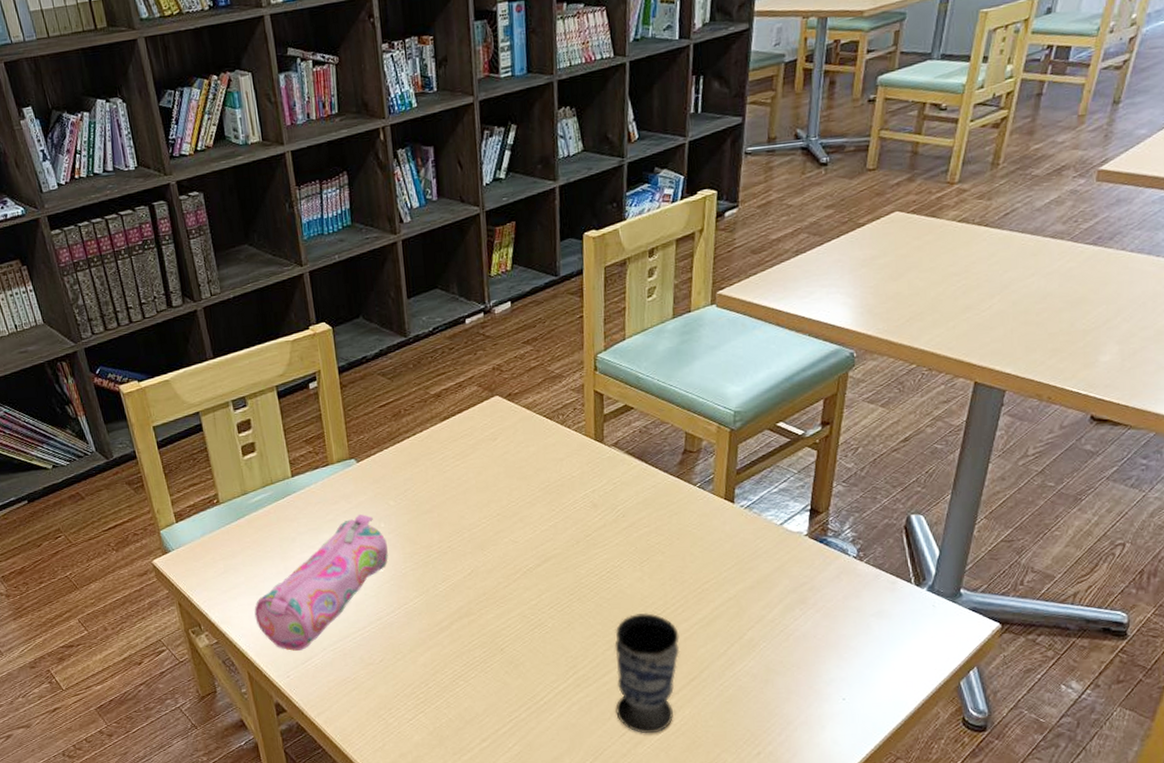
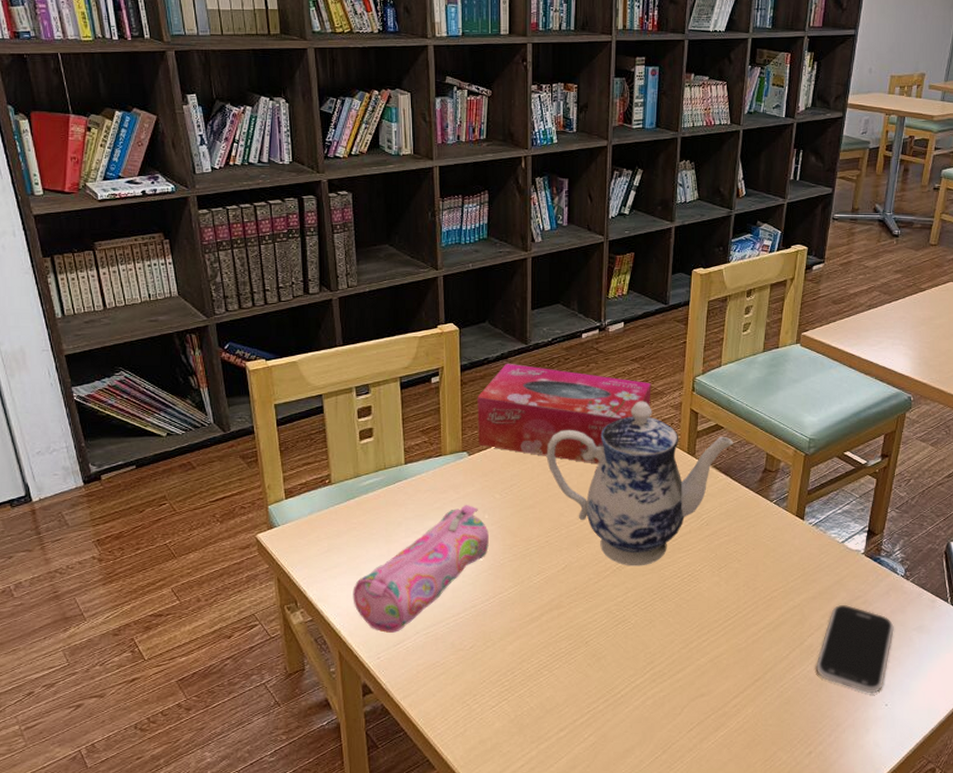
tissue box: none [359,359,549,461] -> present [477,363,651,464]
teapot: none [439,386,647,567] -> present [546,401,734,566]
cup: present [614,613,680,734] -> none [686,616,748,730]
smartphone: none [759,593,848,687] -> present [816,605,894,693]

